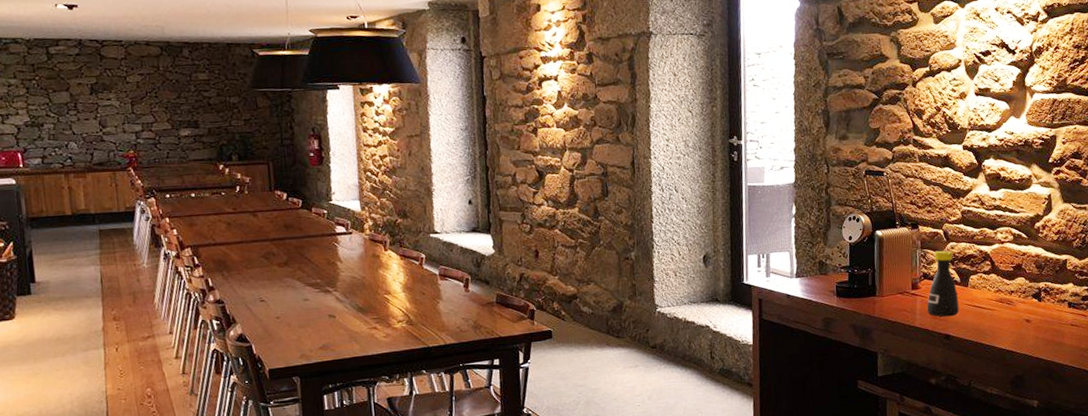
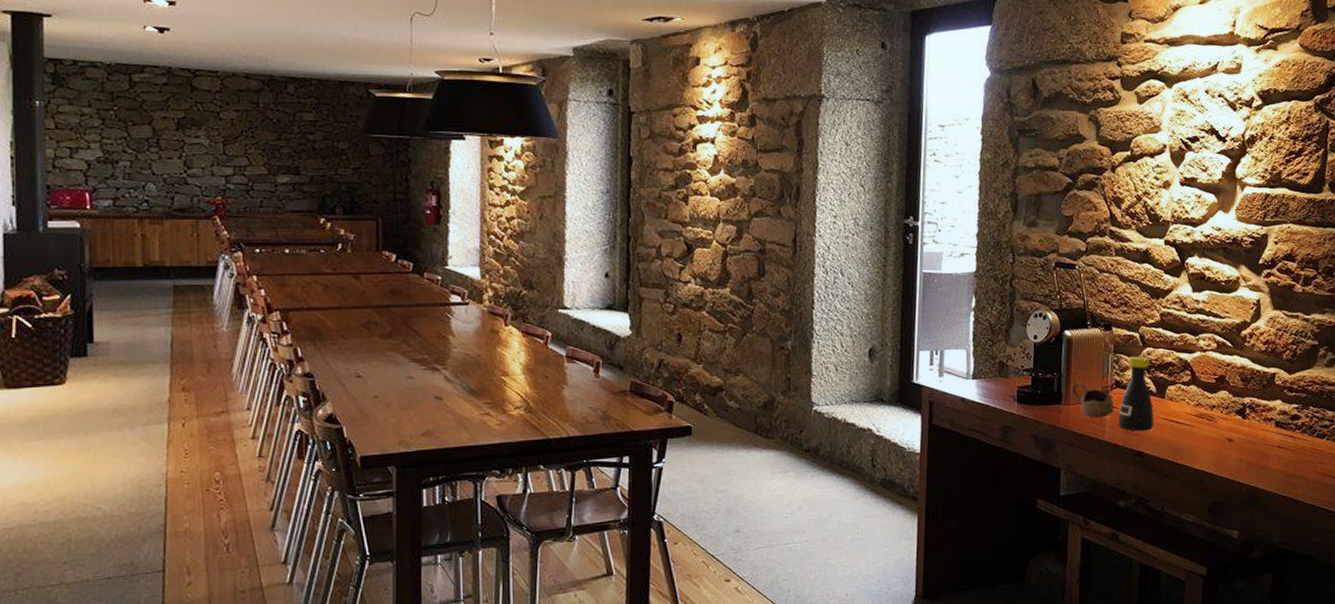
cup: none [884,276,923,308] -> present [1071,382,1114,419]

